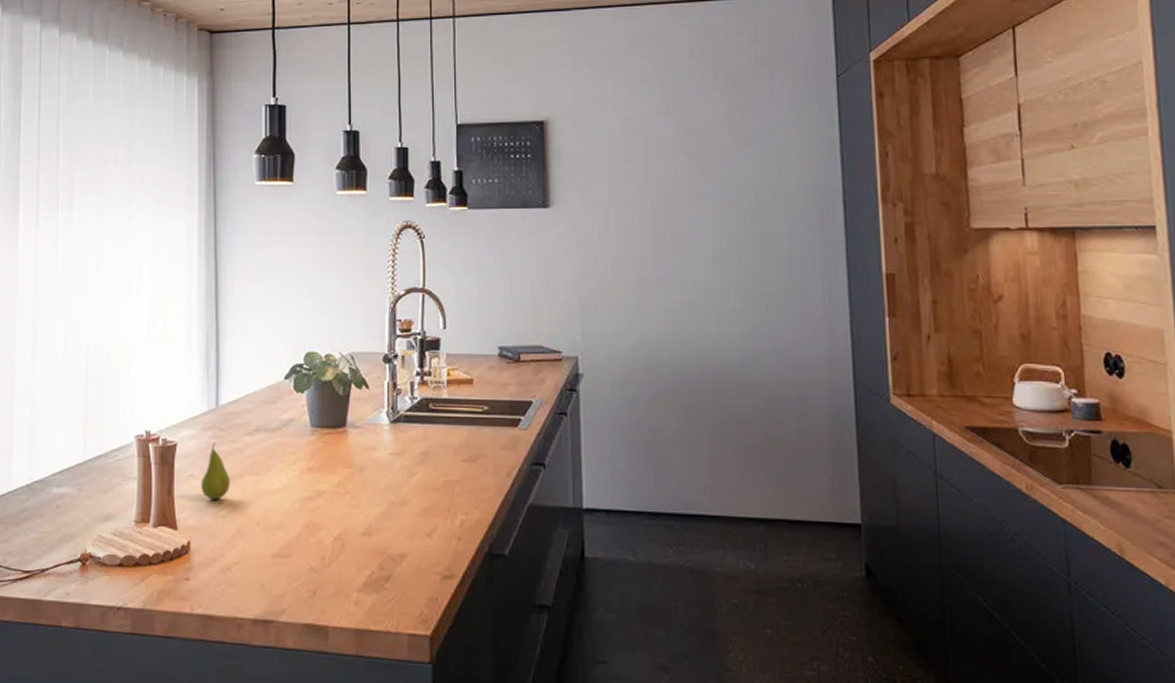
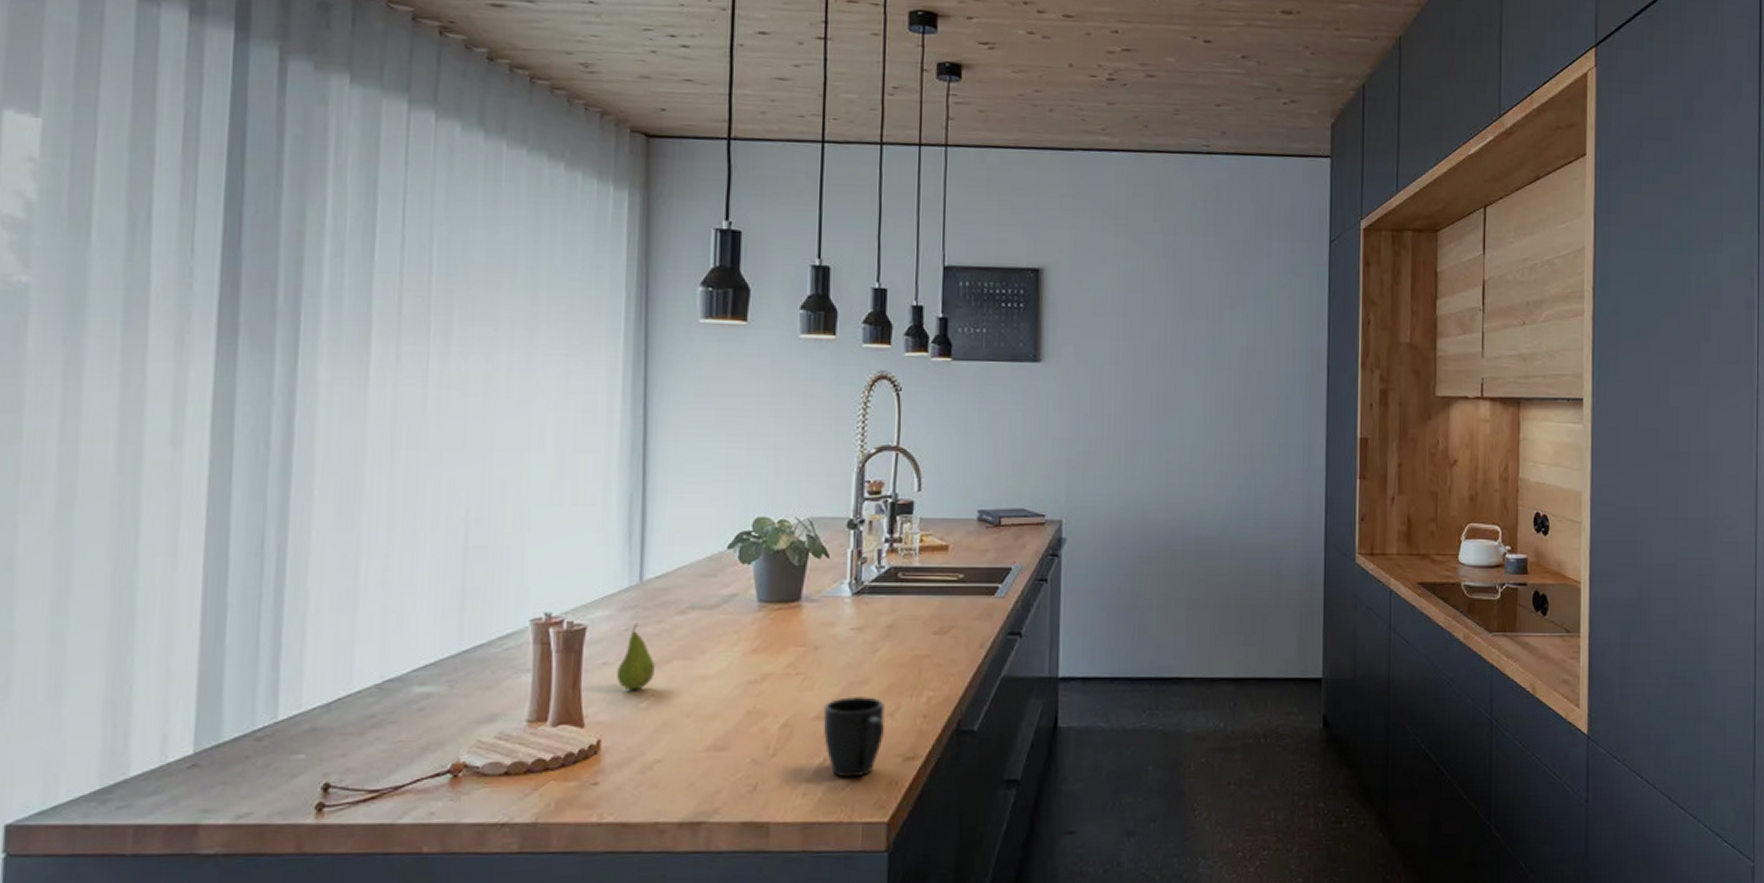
mug: none [369,515,423,591] -> present [823,695,885,778]

